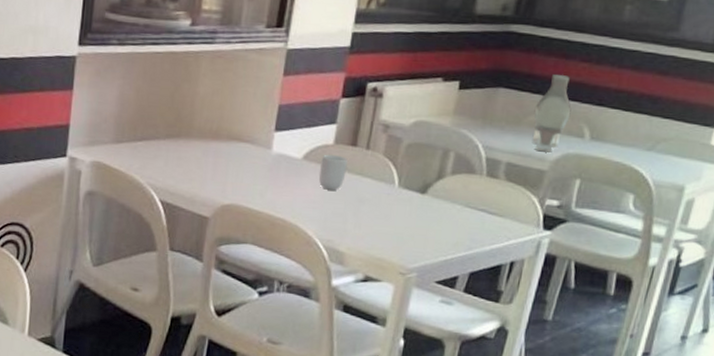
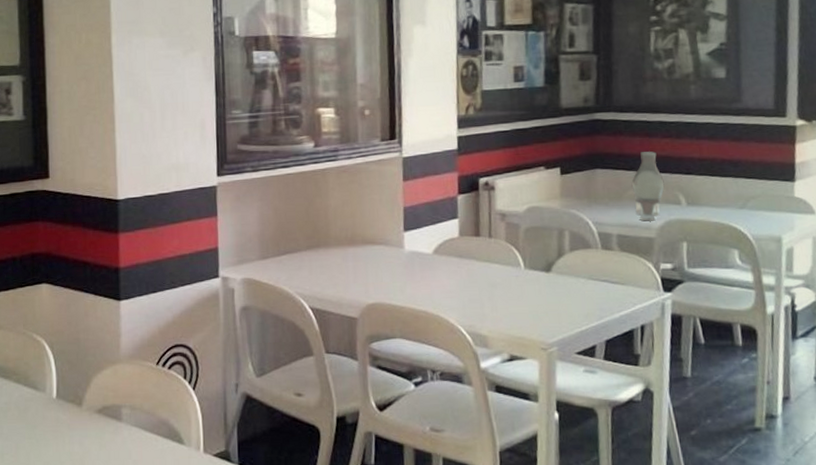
cup: present [318,154,348,191] -> none [450,246,475,279]

